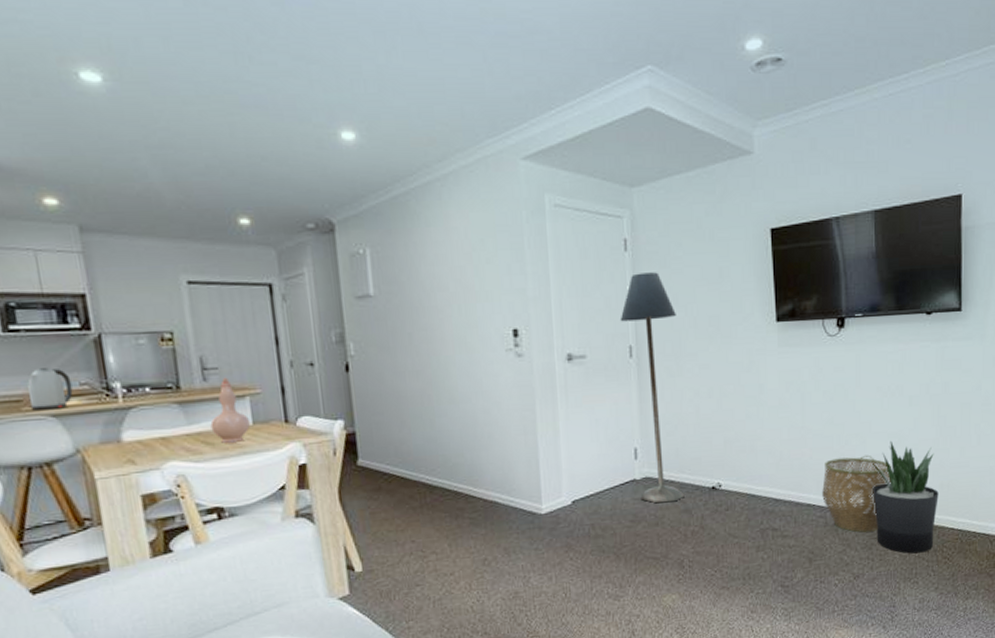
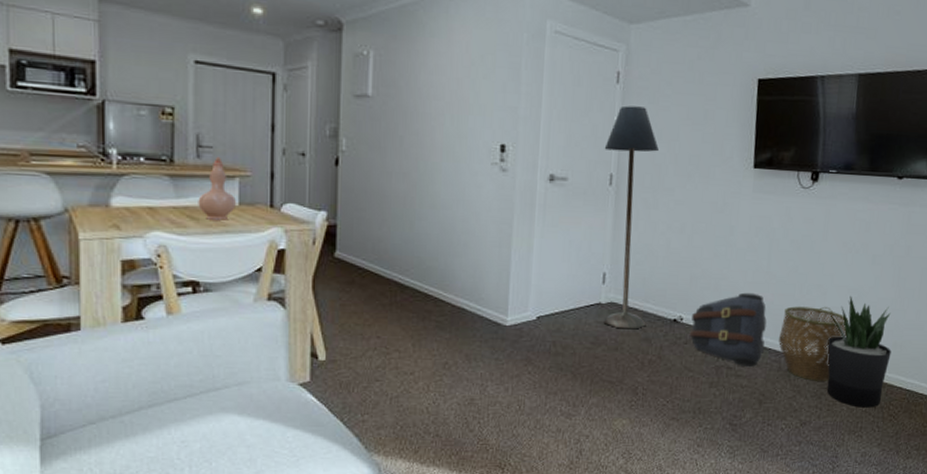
kettle: present [27,368,73,411] -> none [26,126,70,168]
backpack: none [729,450,808,527] -> present [689,292,767,368]

